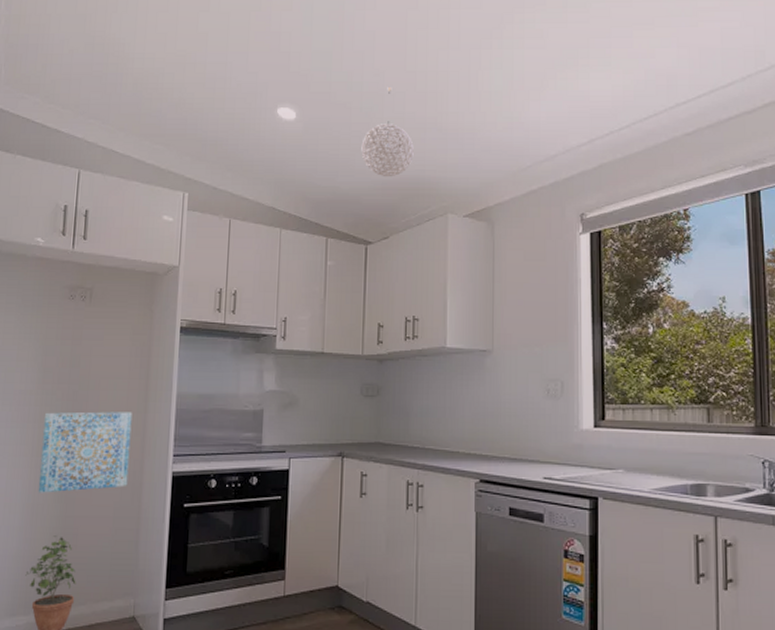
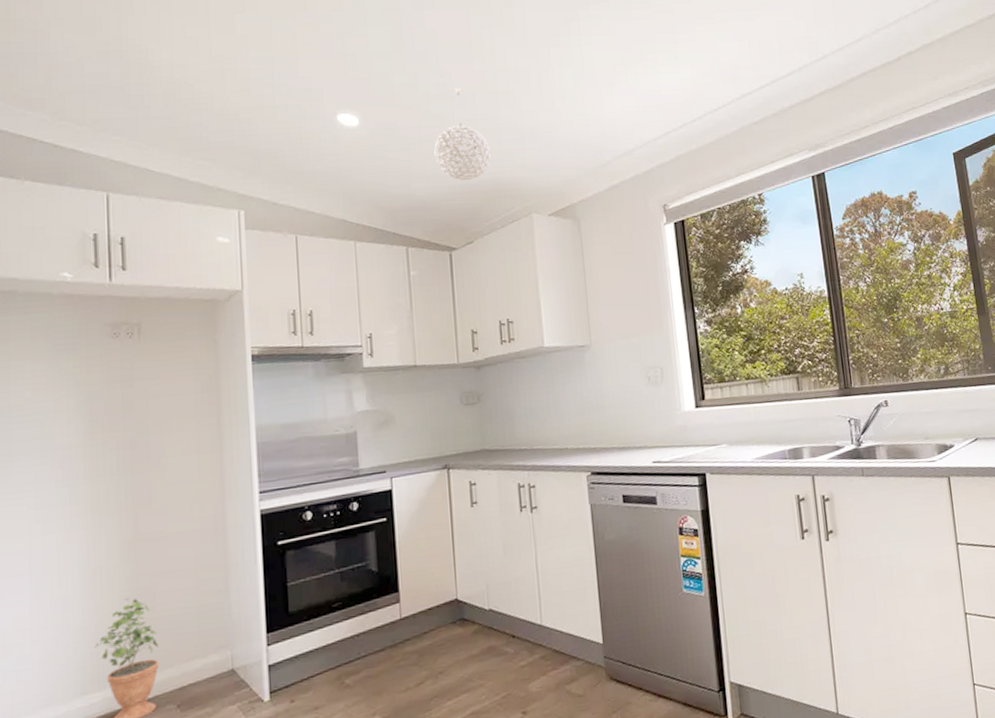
wall art: present [38,411,132,493] -> none [96,452,209,555]

